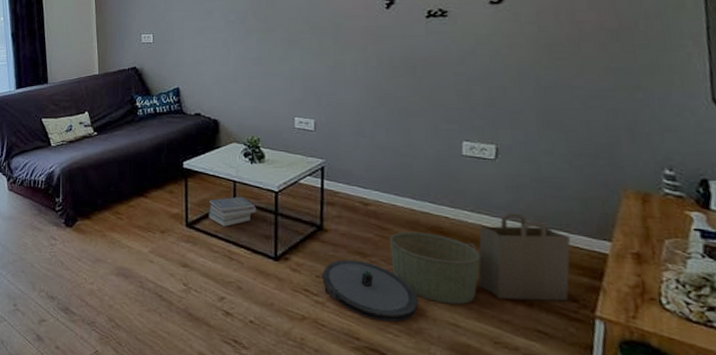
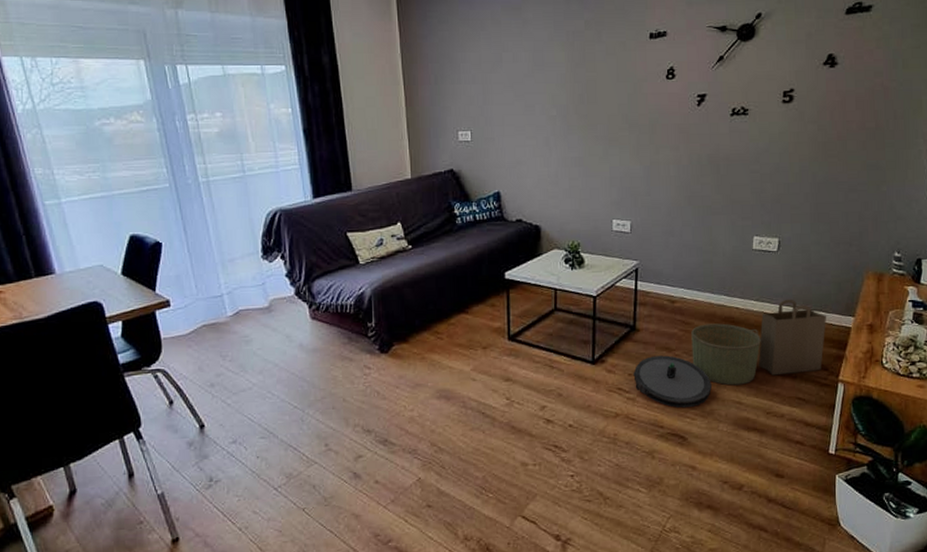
books: present [208,196,257,227] -> none [530,304,577,336]

